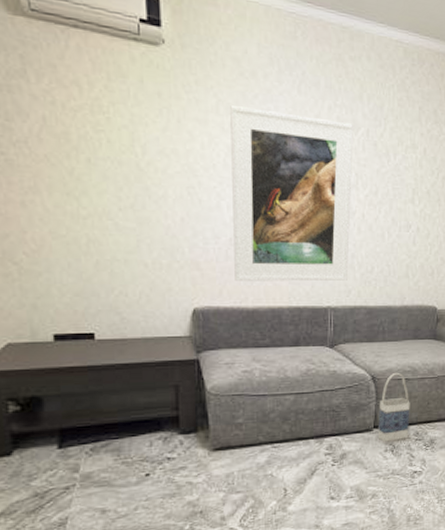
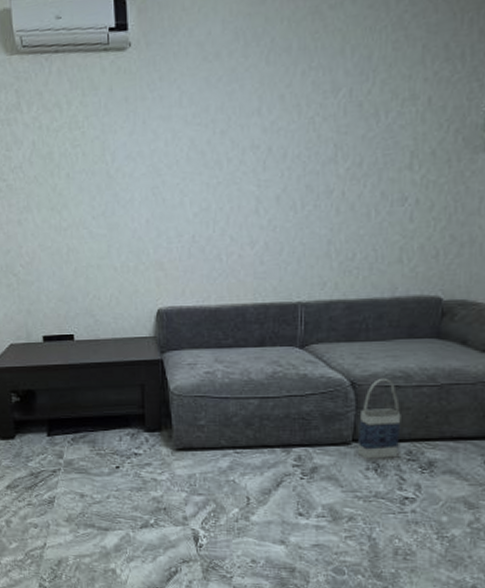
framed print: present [230,106,353,282] -> none [193,85,332,279]

